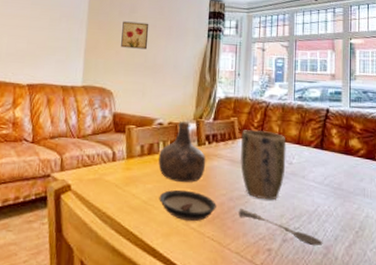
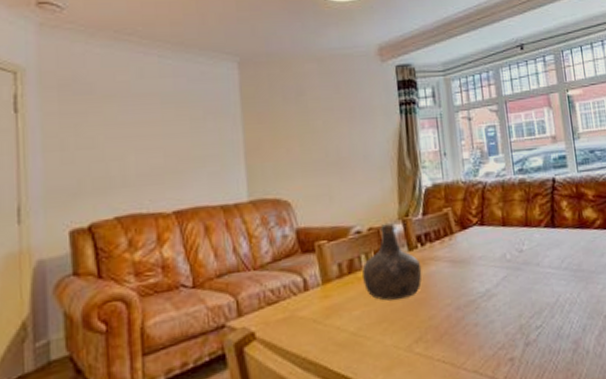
wall art: present [121,21,149,49] -> none [289,106,327,143]
saucer: present [159,189,216,222] -> none [370,308,442,347]
soupspoon: present [238,208,323,247] -> none [469,316,571,344]
plant pot: present [240,129,286,200] -> none [459,217,516,301]

